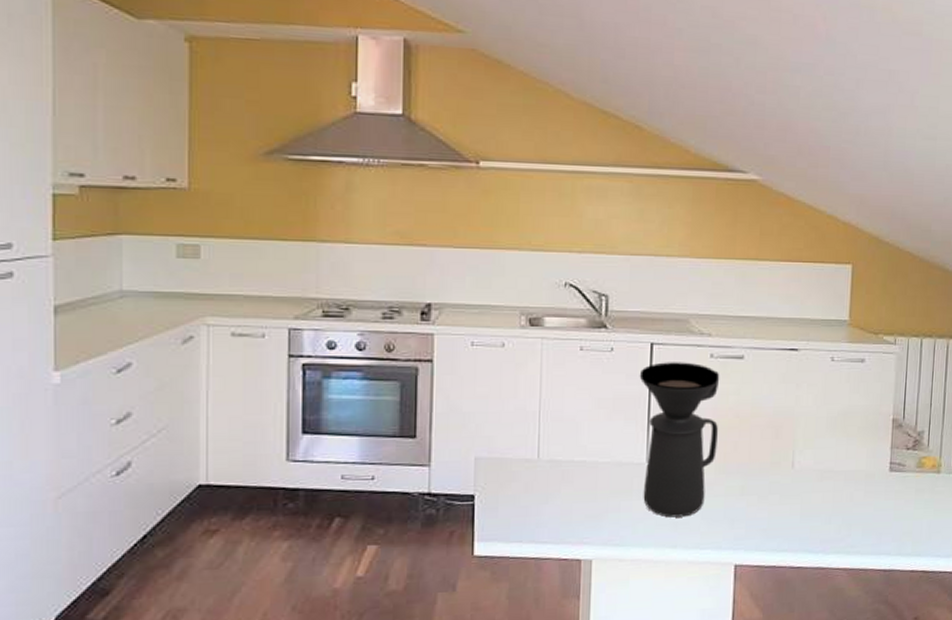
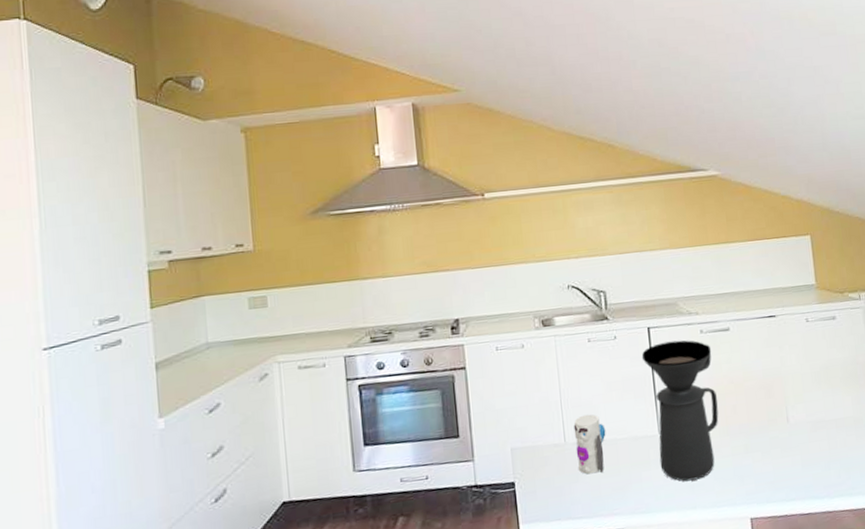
toy: none [549,431,587,498] -> present [573,414,606,475]

